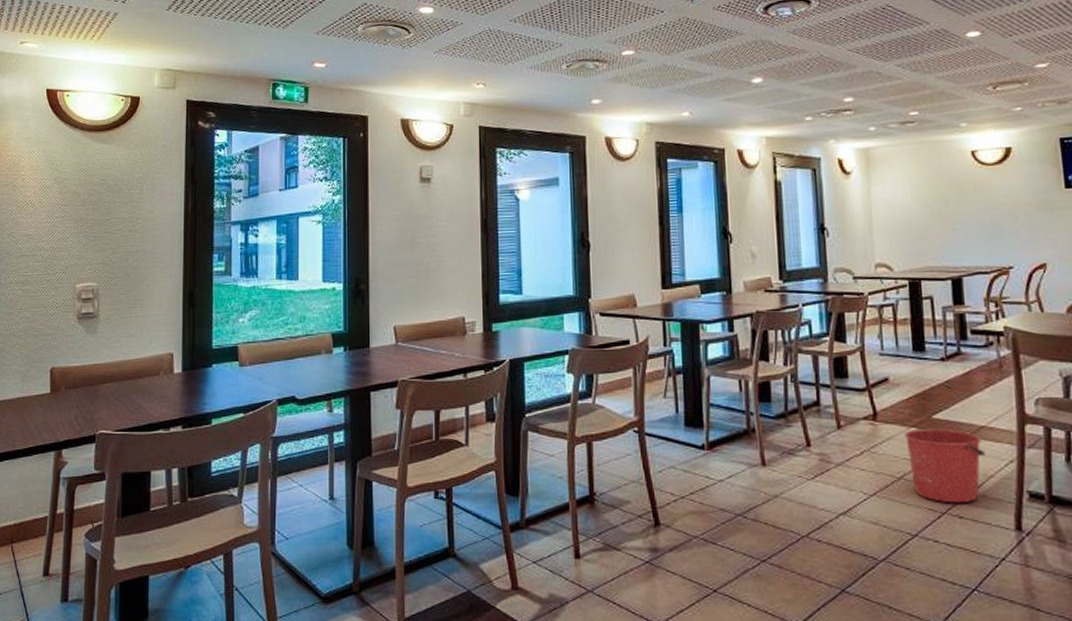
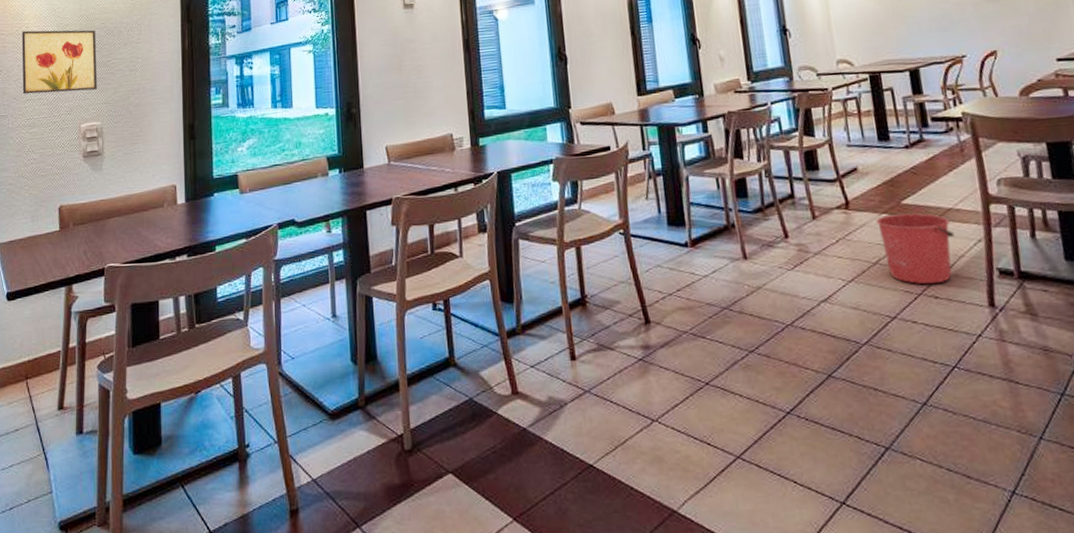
wall art: none [16,182,95,250] -> present [21,30,97,95]

